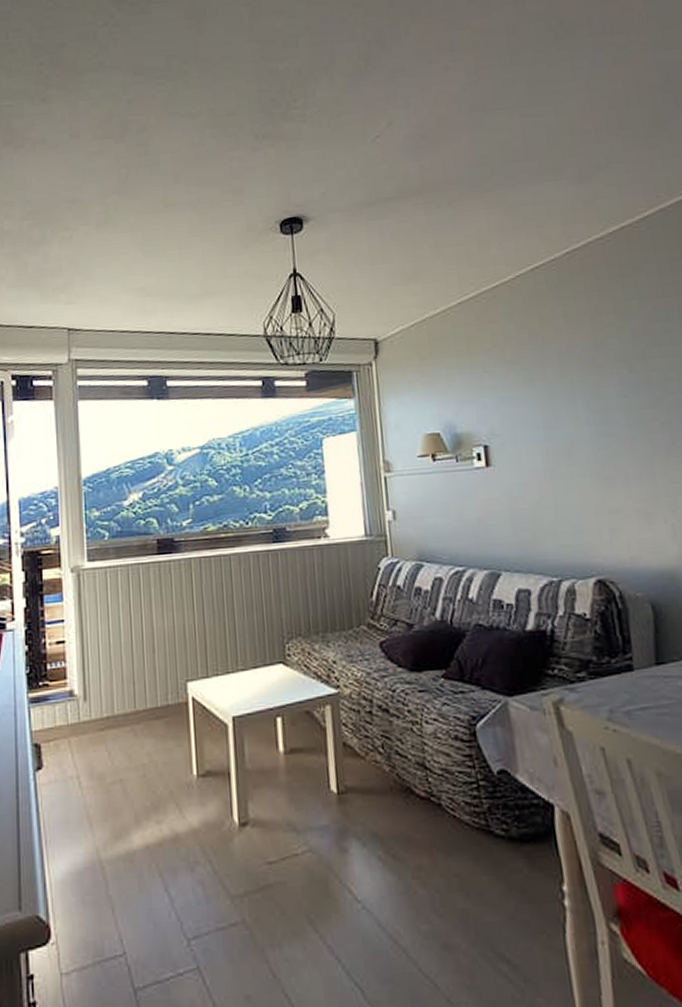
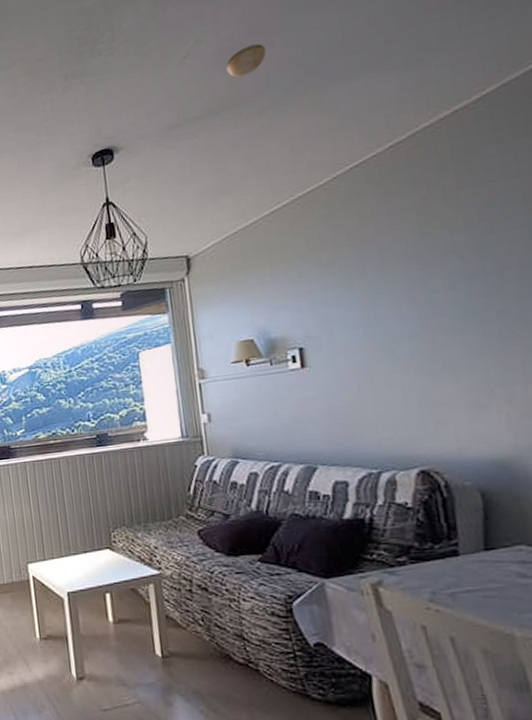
smoke detector: none [416,135,456,166] -> present [225,43,267,78]

